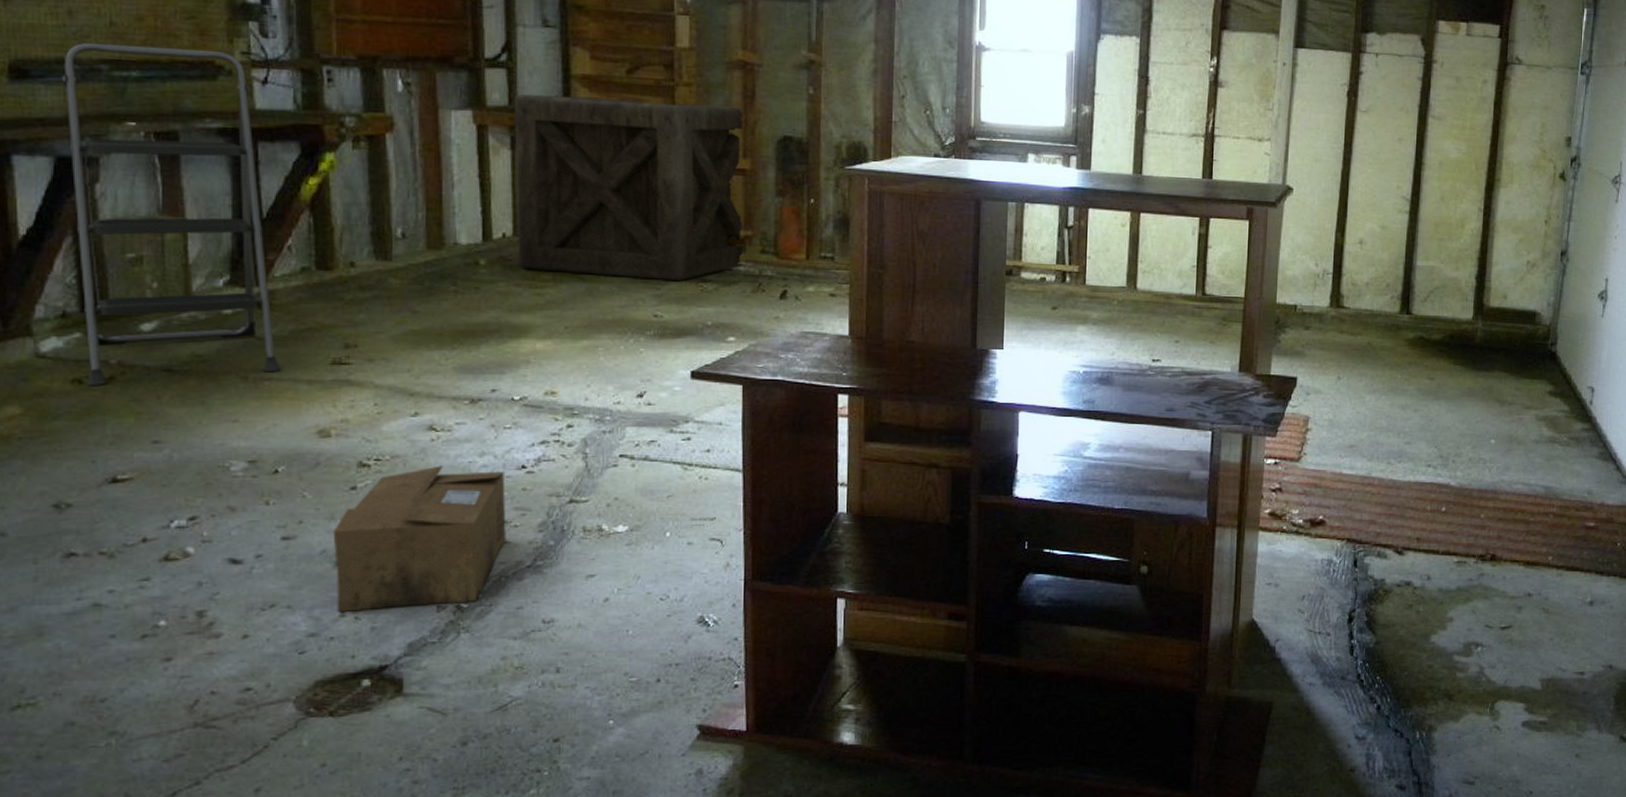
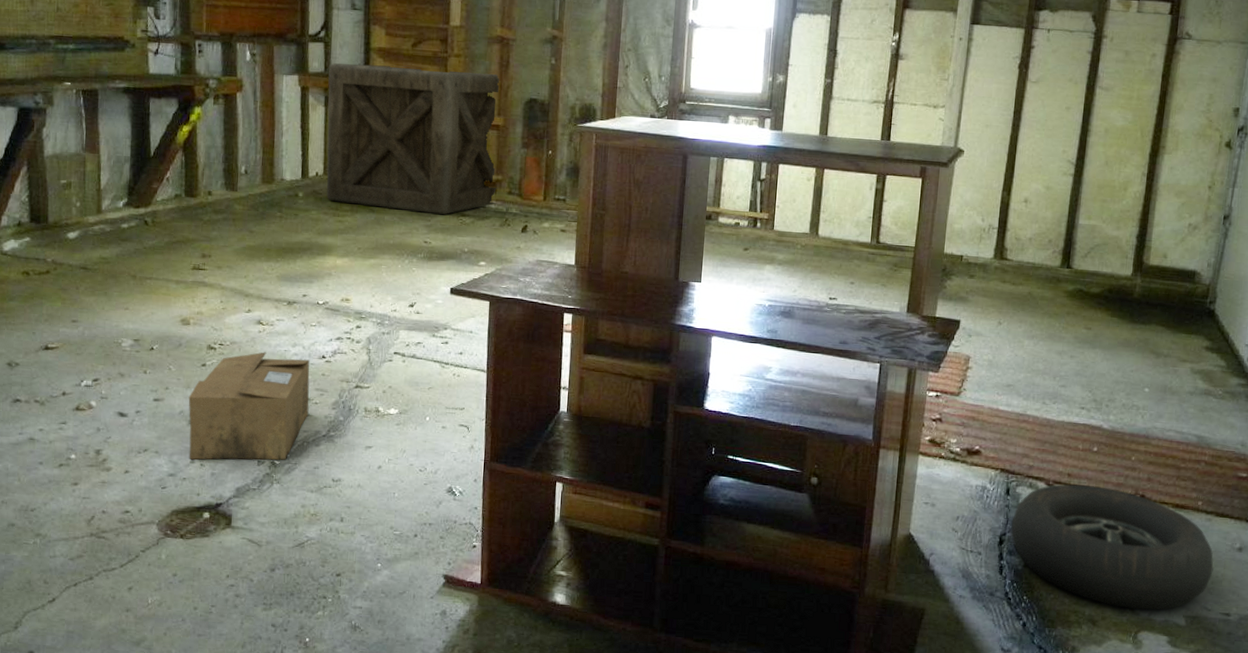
ladder: present [61,42,280,387] -> none [25,23,158,278]
tire: none [1360,548,1566,678] -> present [1011,483,1214,610]

